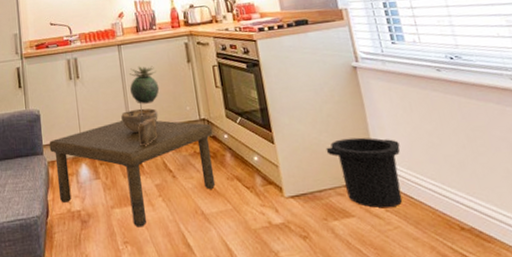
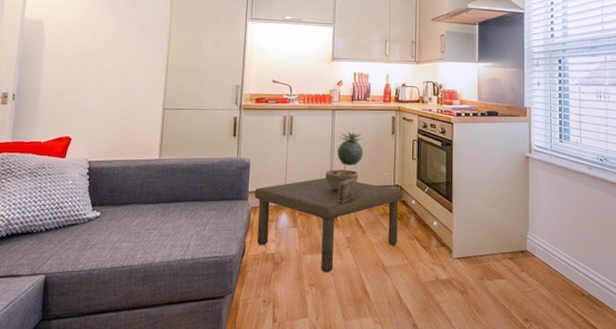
trash can: present [326,137,403,208] -> none [493,215,550,274]

